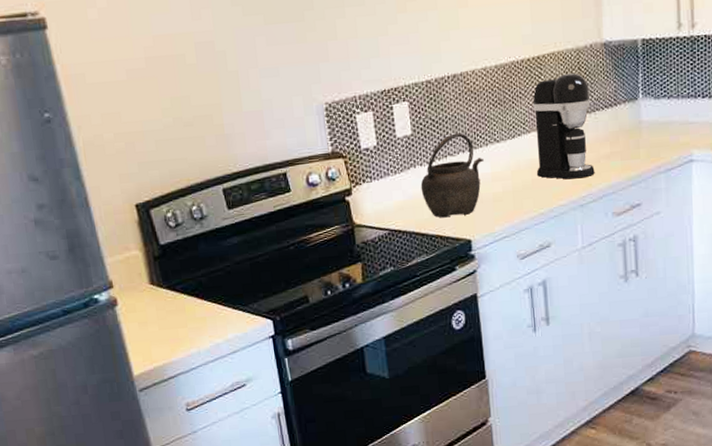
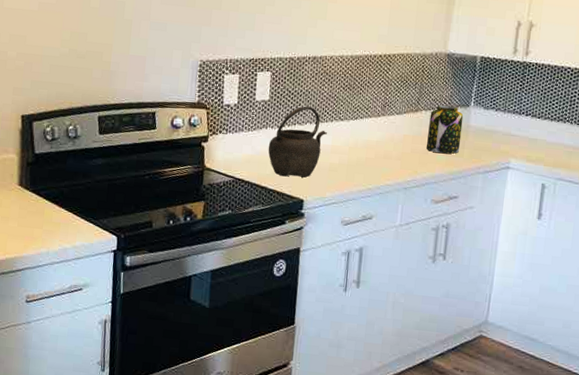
coffee maker: present [532,72,595,179] -> none [370,73,429,165]
jar: none [595,102,635,159] -> present [426,105,464,154]

